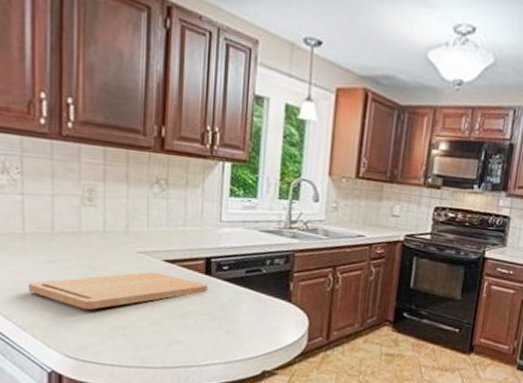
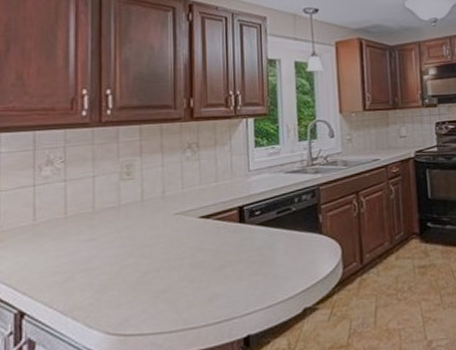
cutting board: present [29,271,208,310] -> none [70,229,243,281]

